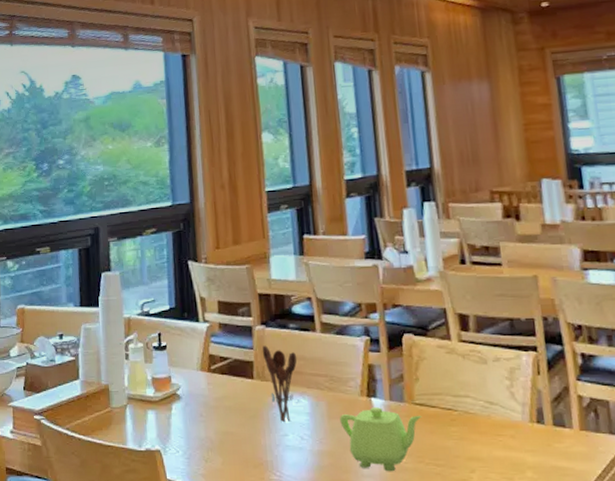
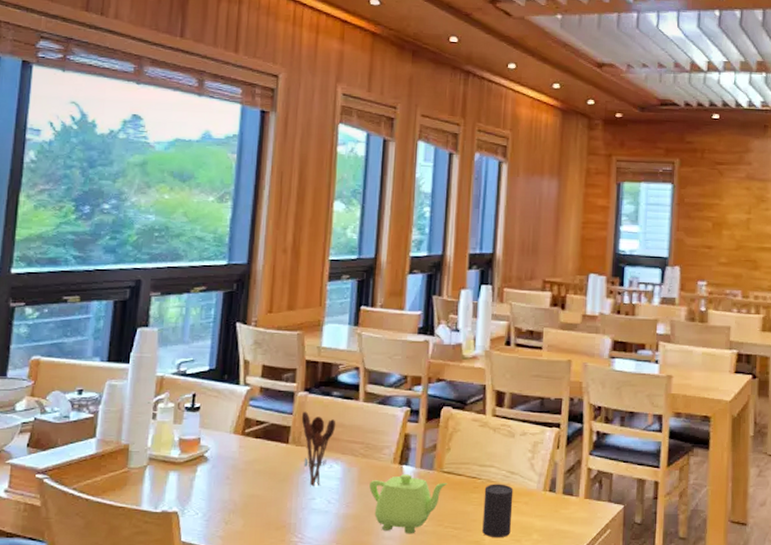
cup: none [463,415,500,476] -> present [482,484,514,538]

